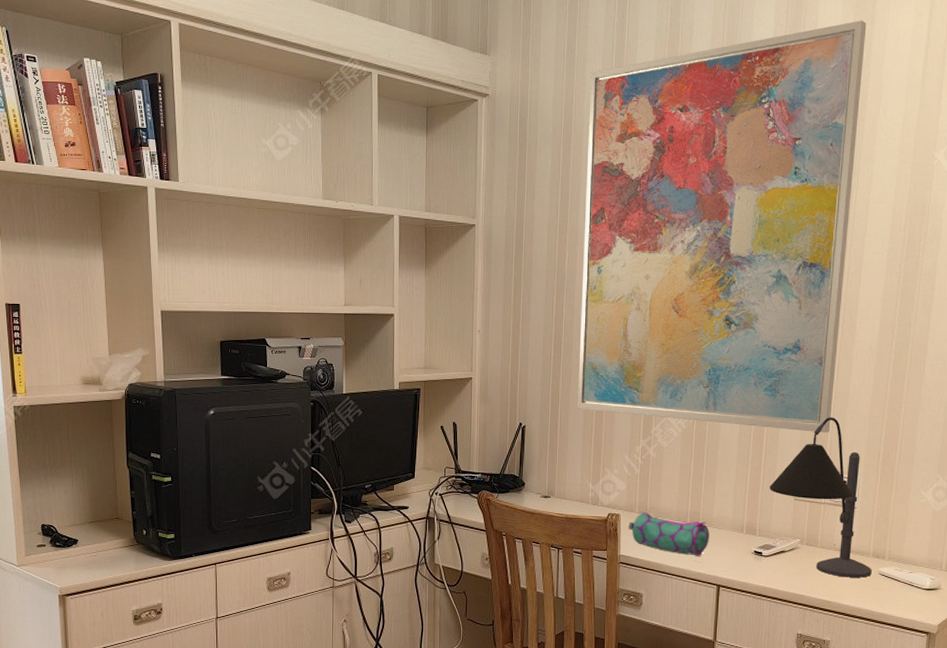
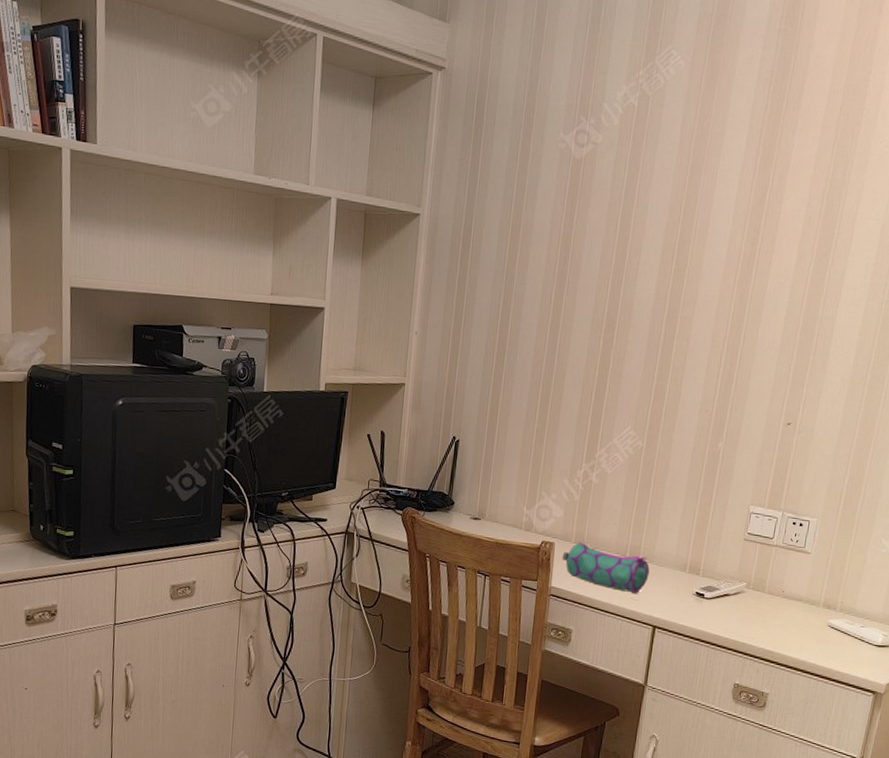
wall art: present [578,20,867,433] -> none [517,9,873,470]
desk lamp: present [770,417,872,578] -> none [718,453,821,629]

